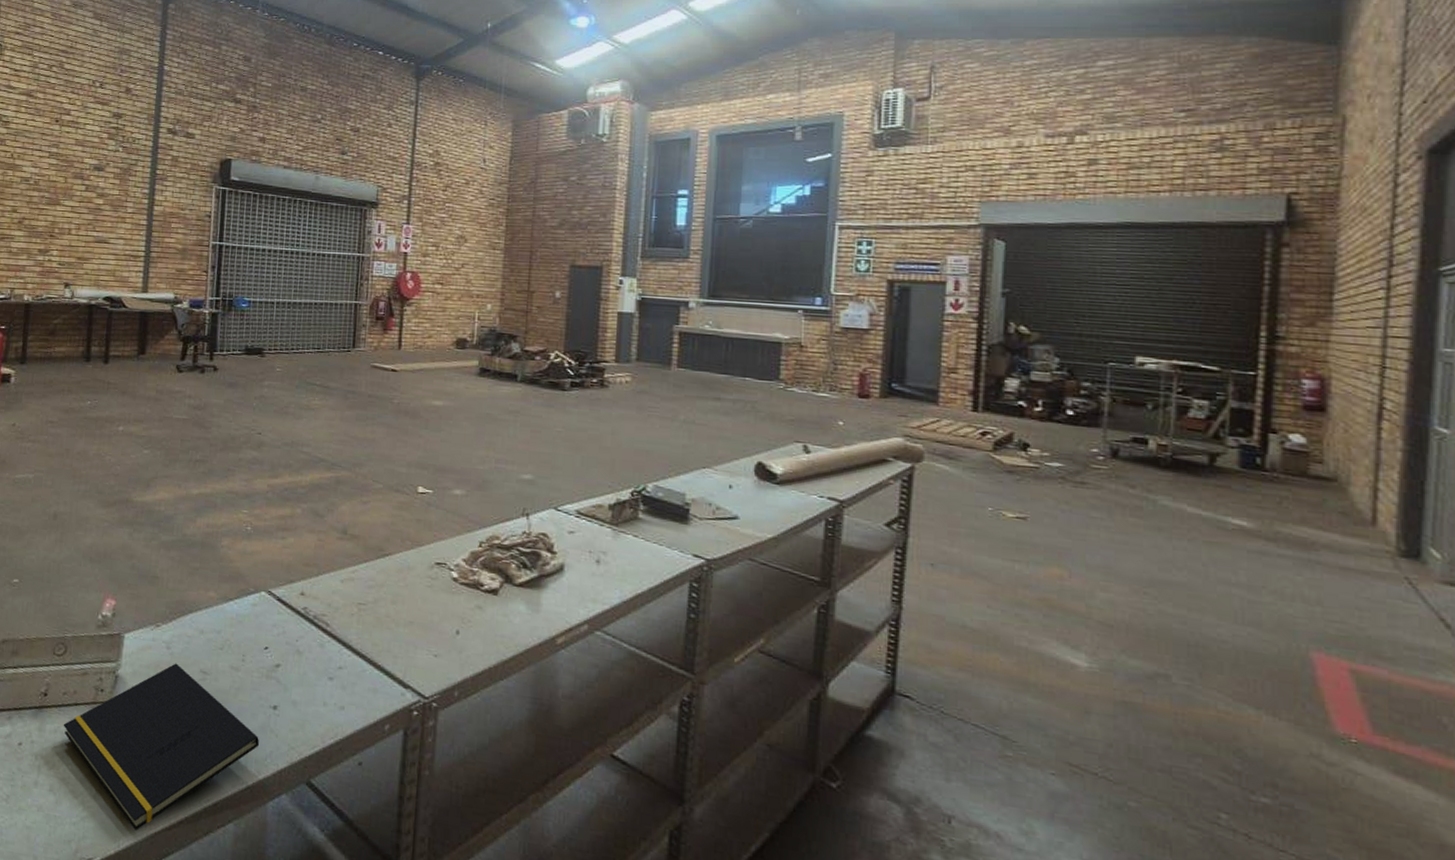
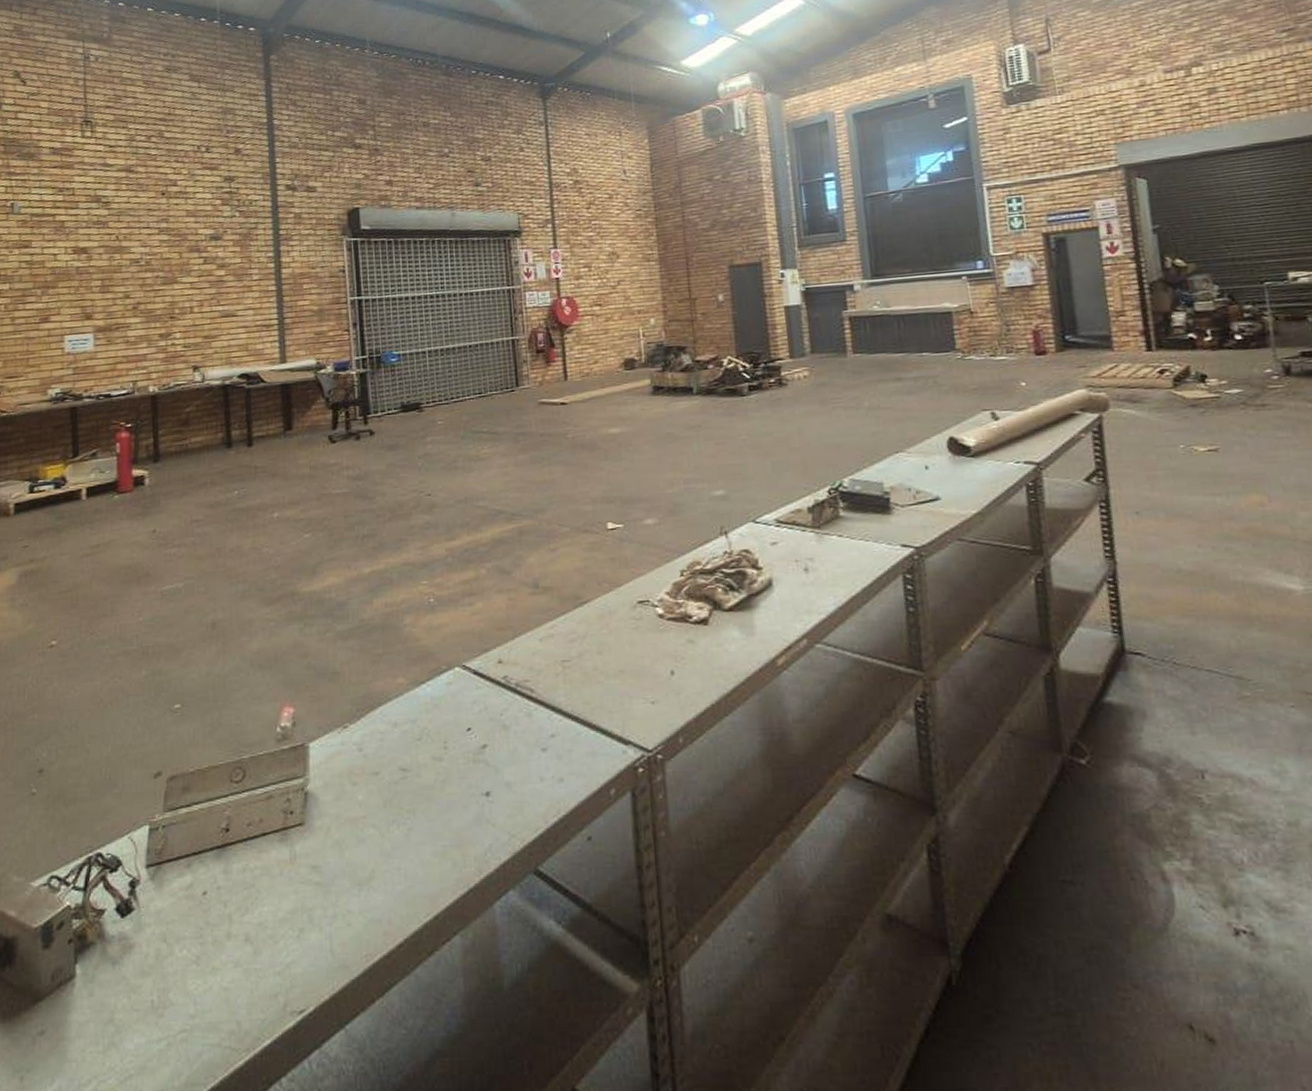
notepad: present [63,663,259,831] -> none [252,765,475,966]

